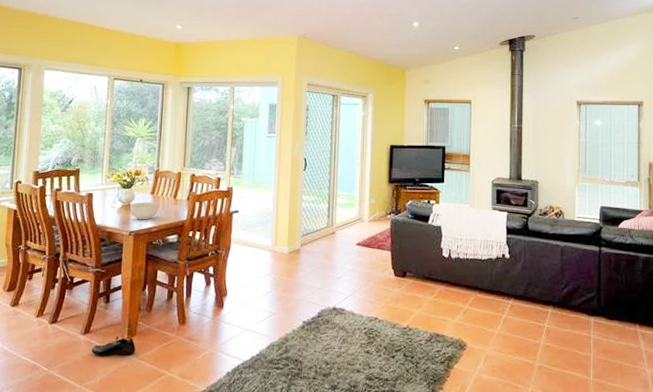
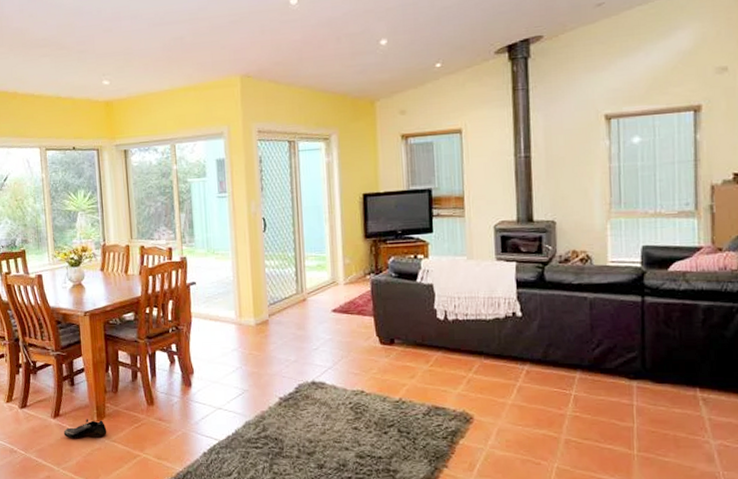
bowl: present [130,202,159,220] -> none [81,279,111,299]

